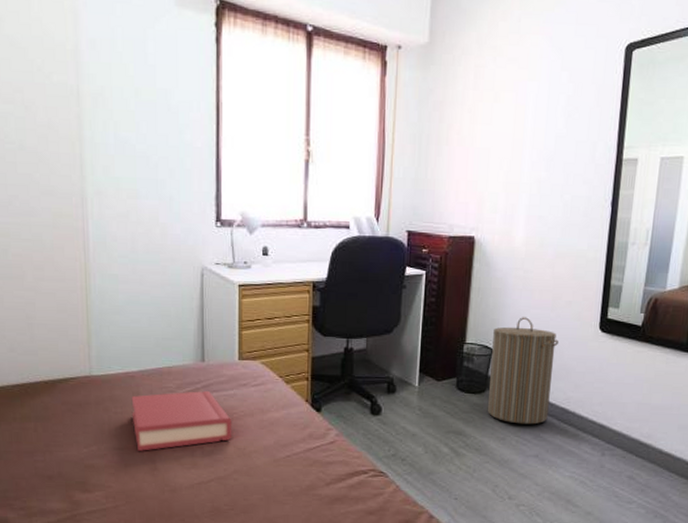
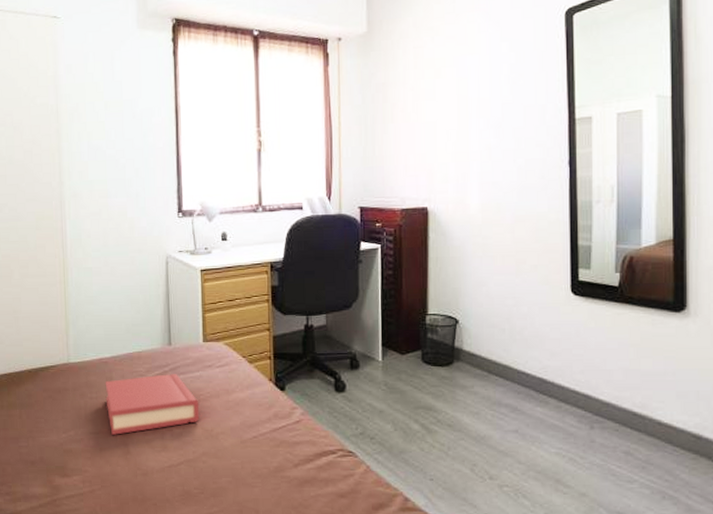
laundry hamper: present [487,317,558,425] -> none [456,284,527,397]

